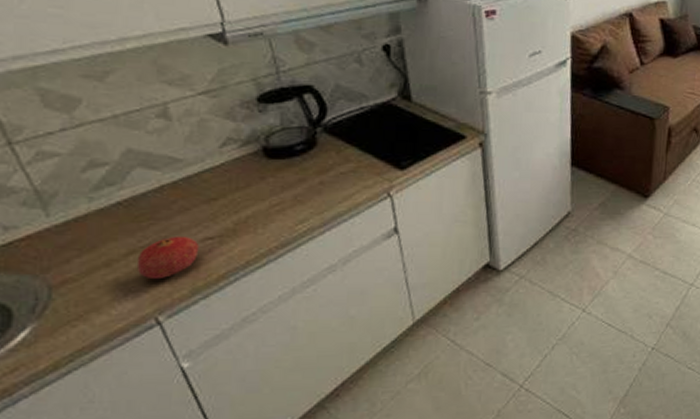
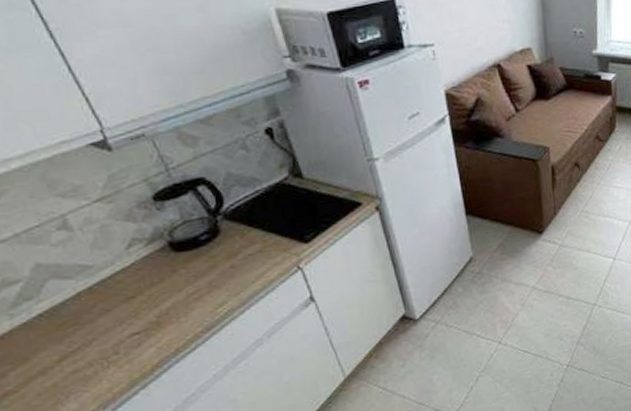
fruit: present [136,236,200,280] -> none [70,335,129,379]

